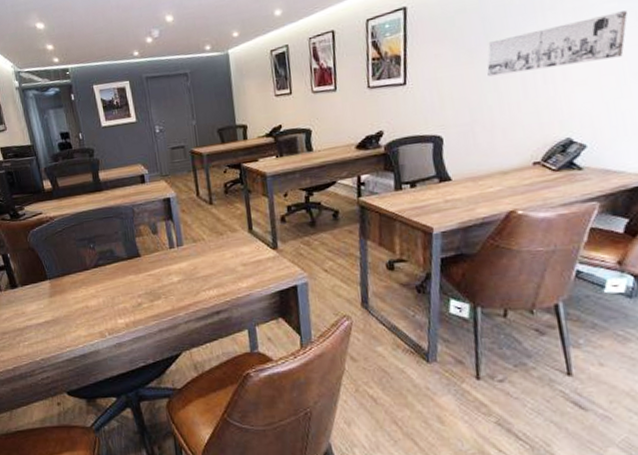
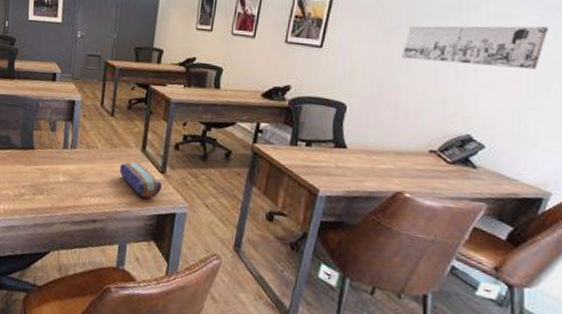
pencil case: none [230,244,277,279] -> present [119,161,162,200]

